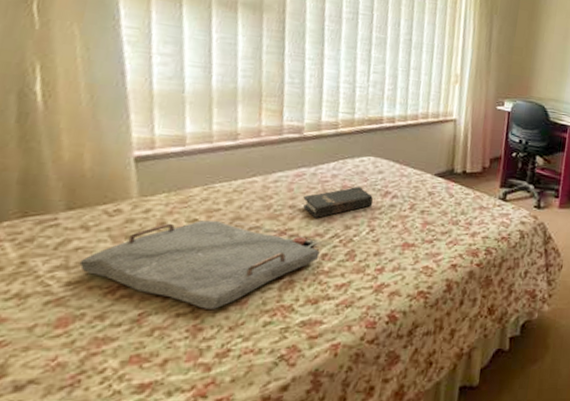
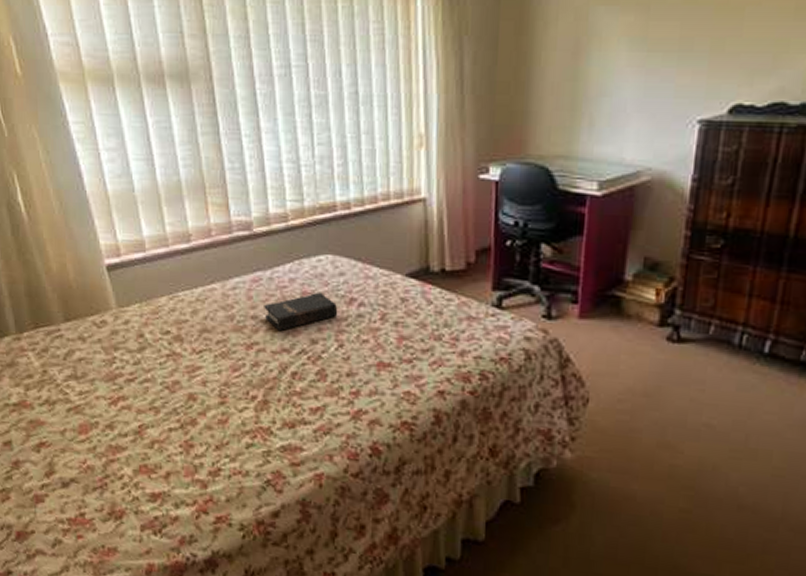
serving tray: present [79,220,320,309] -> none [84,332,289,426]

